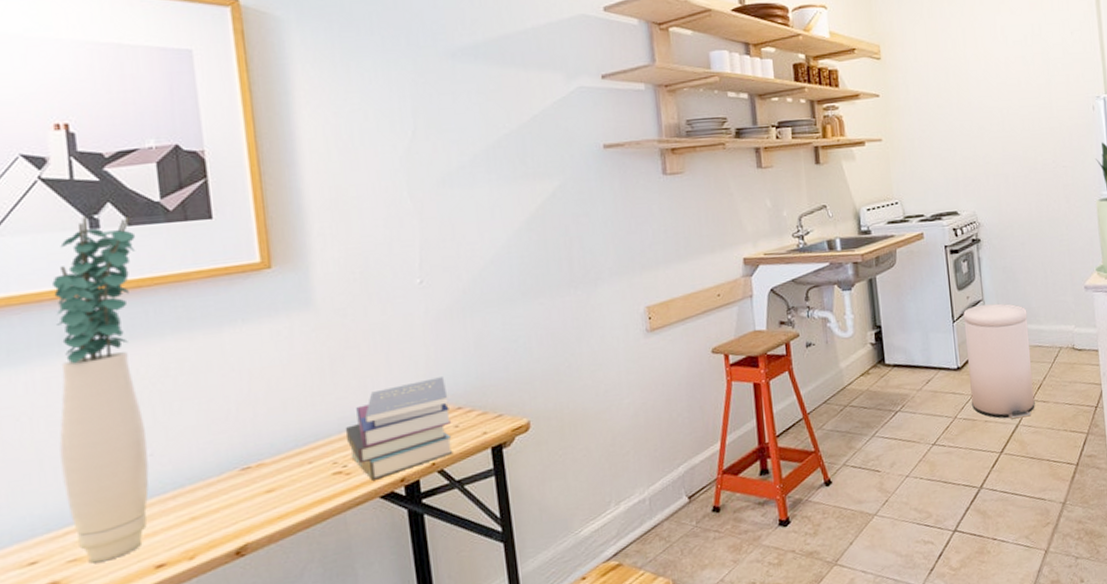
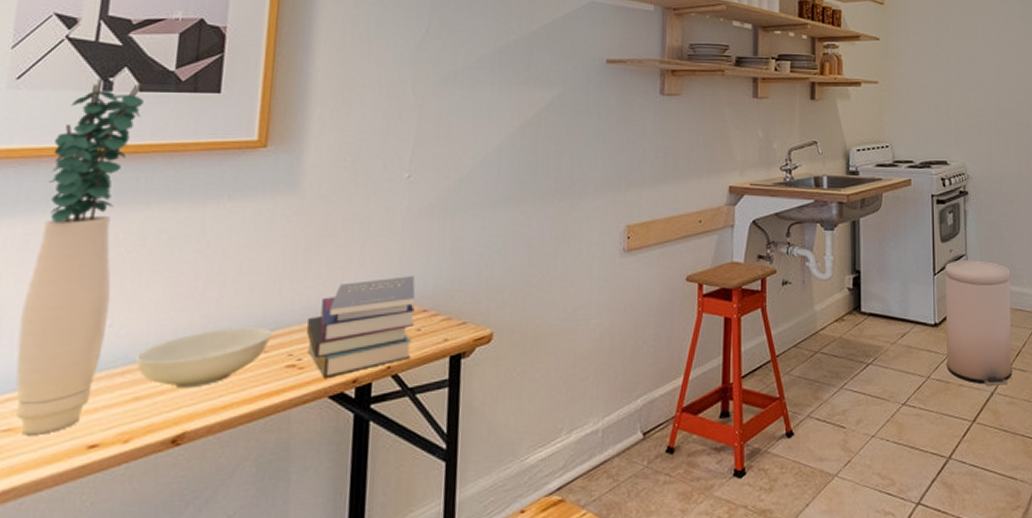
bowl: none [182,440,314,505] -> present [135,326,273,389]

